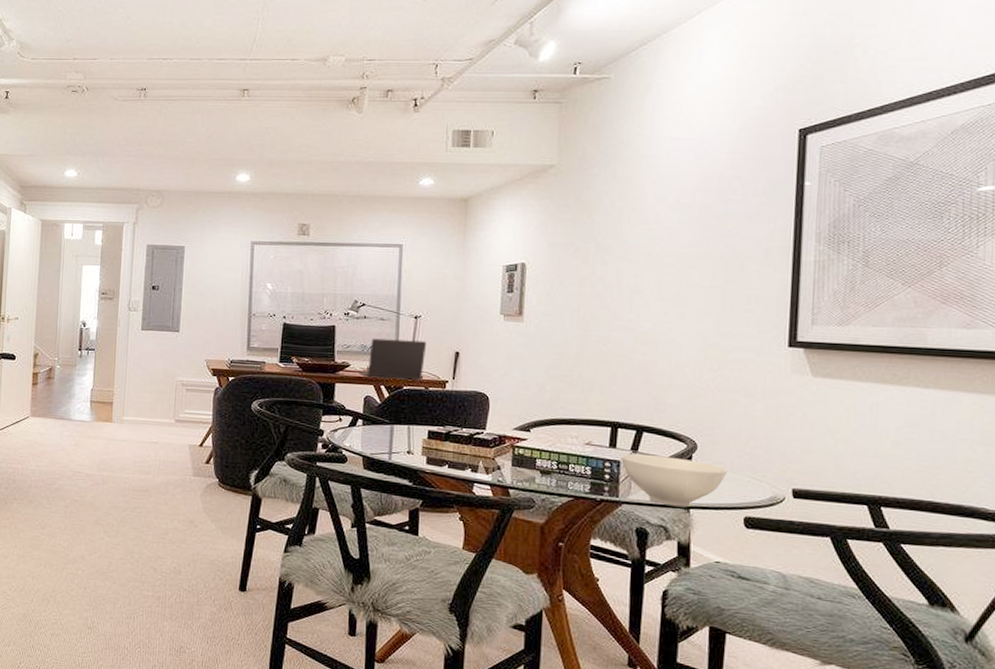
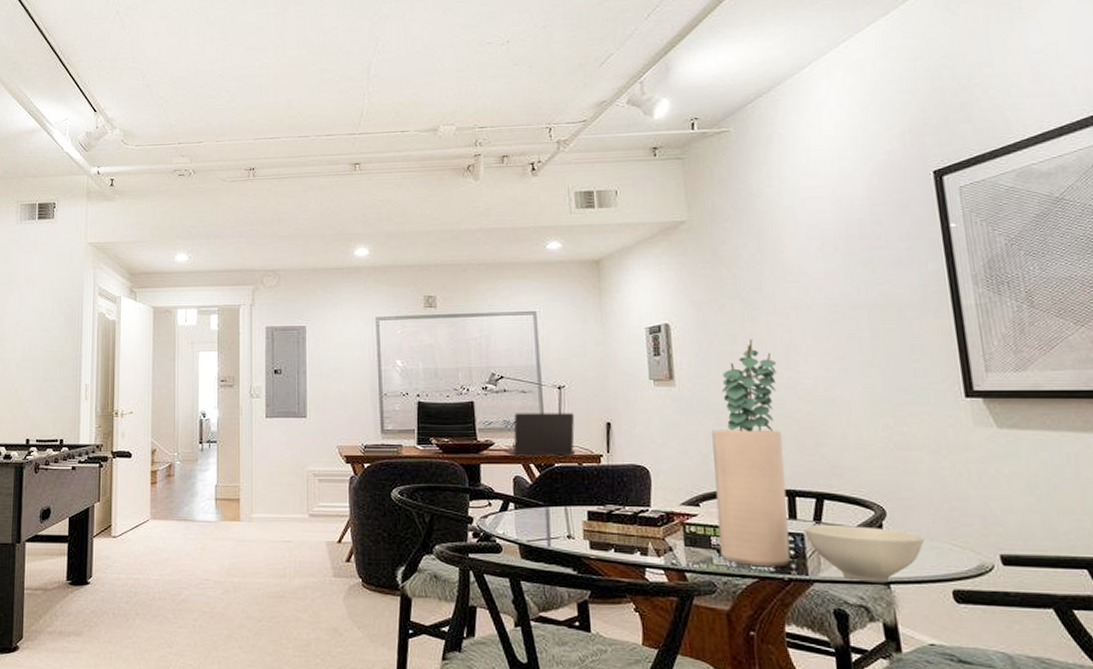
vase: none [543,282,619,489] -> present [712,339,791,568]

